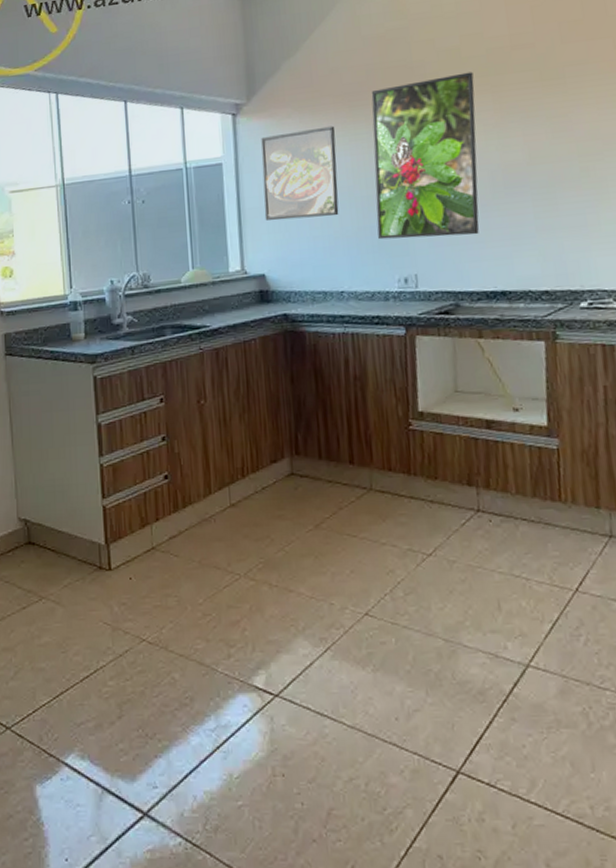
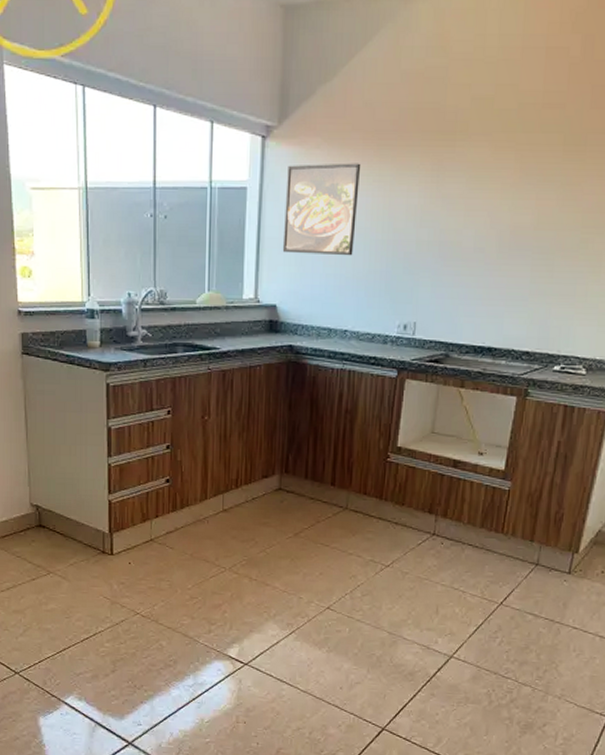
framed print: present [371,71,480,240] -> none [386,125,502,291]

